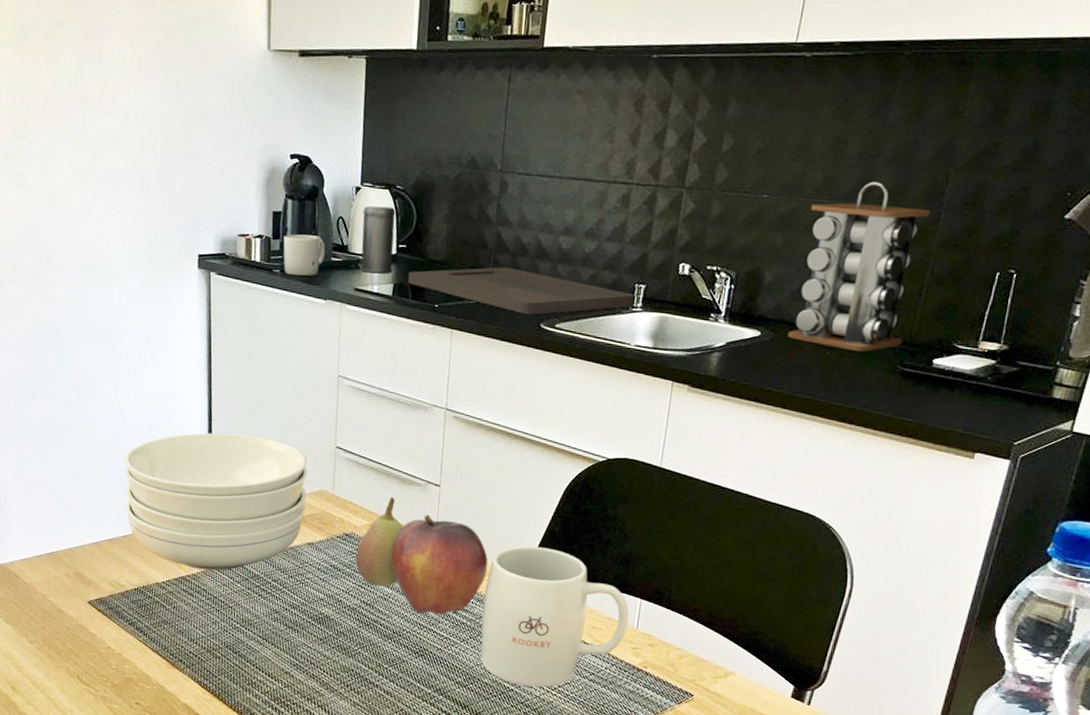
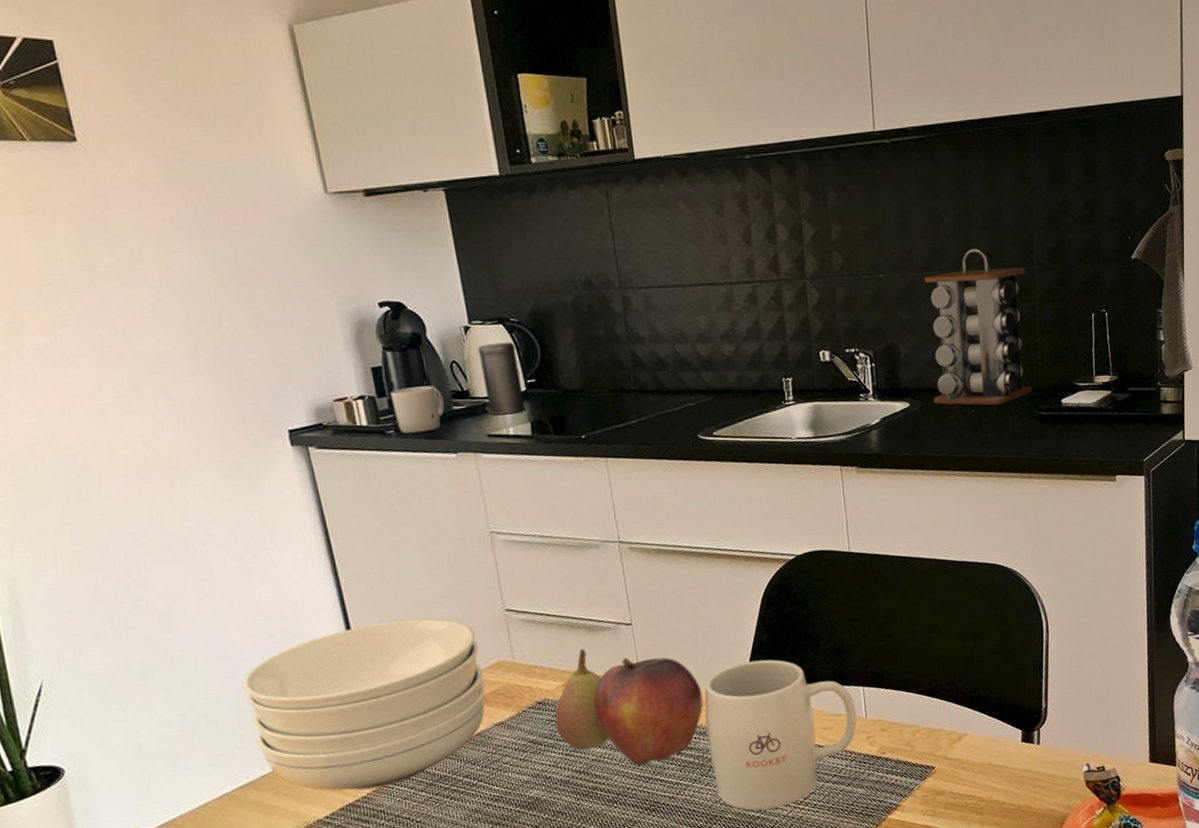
cutting board: present [407,267,634,315] -> none [544,383,785,429]

